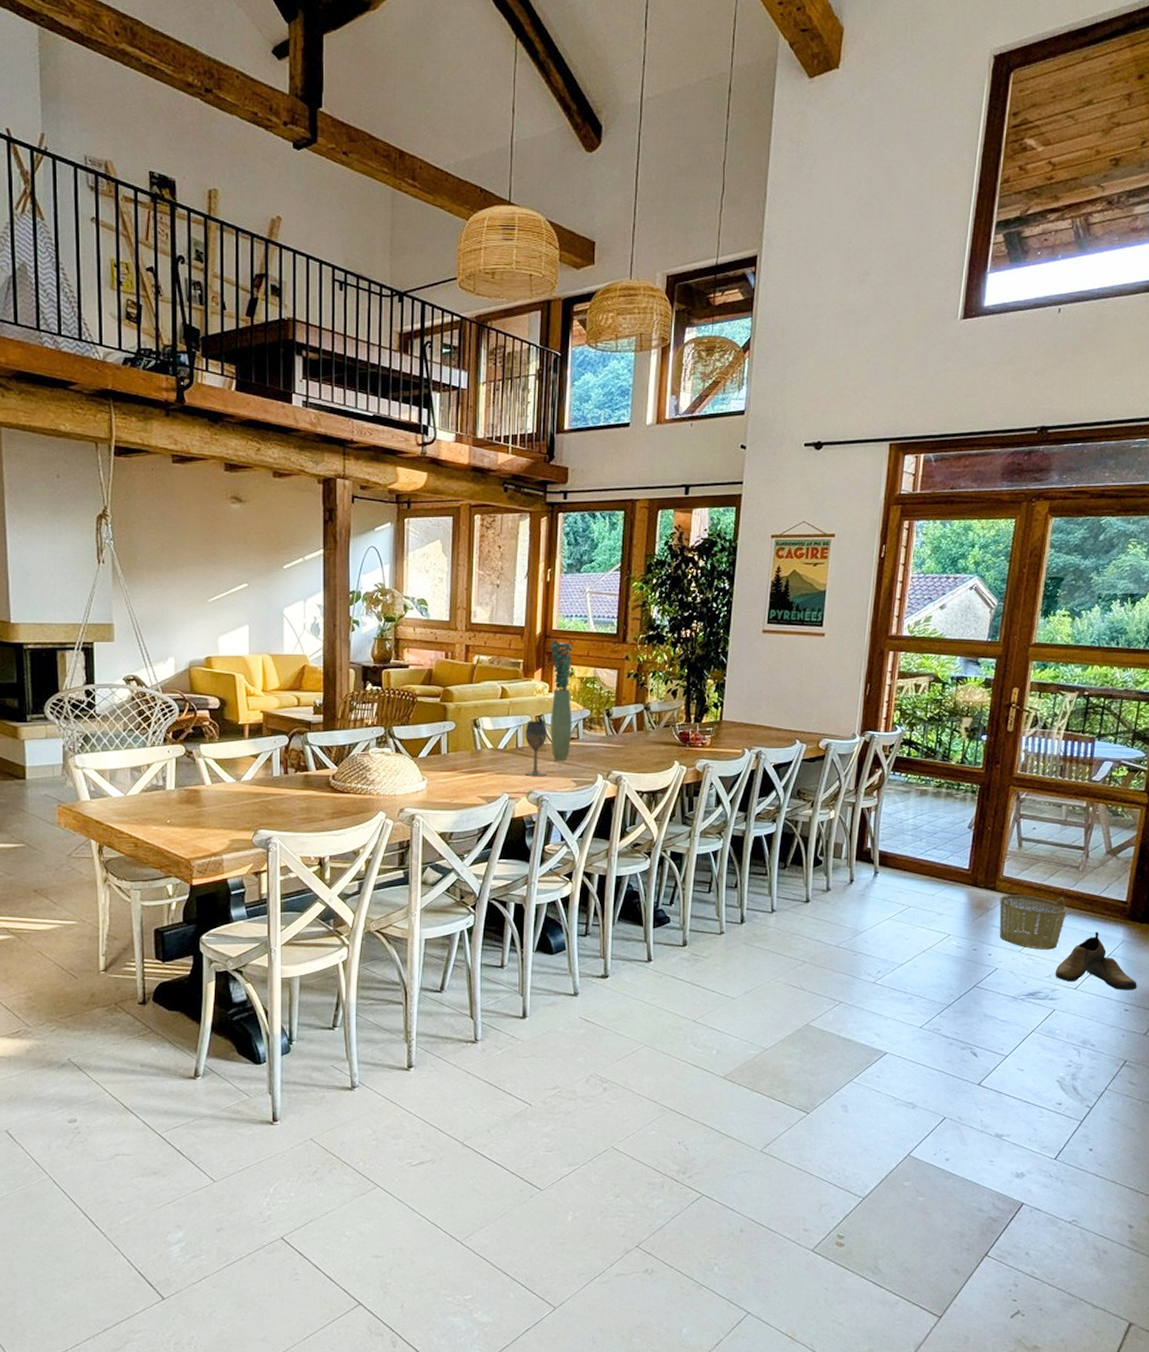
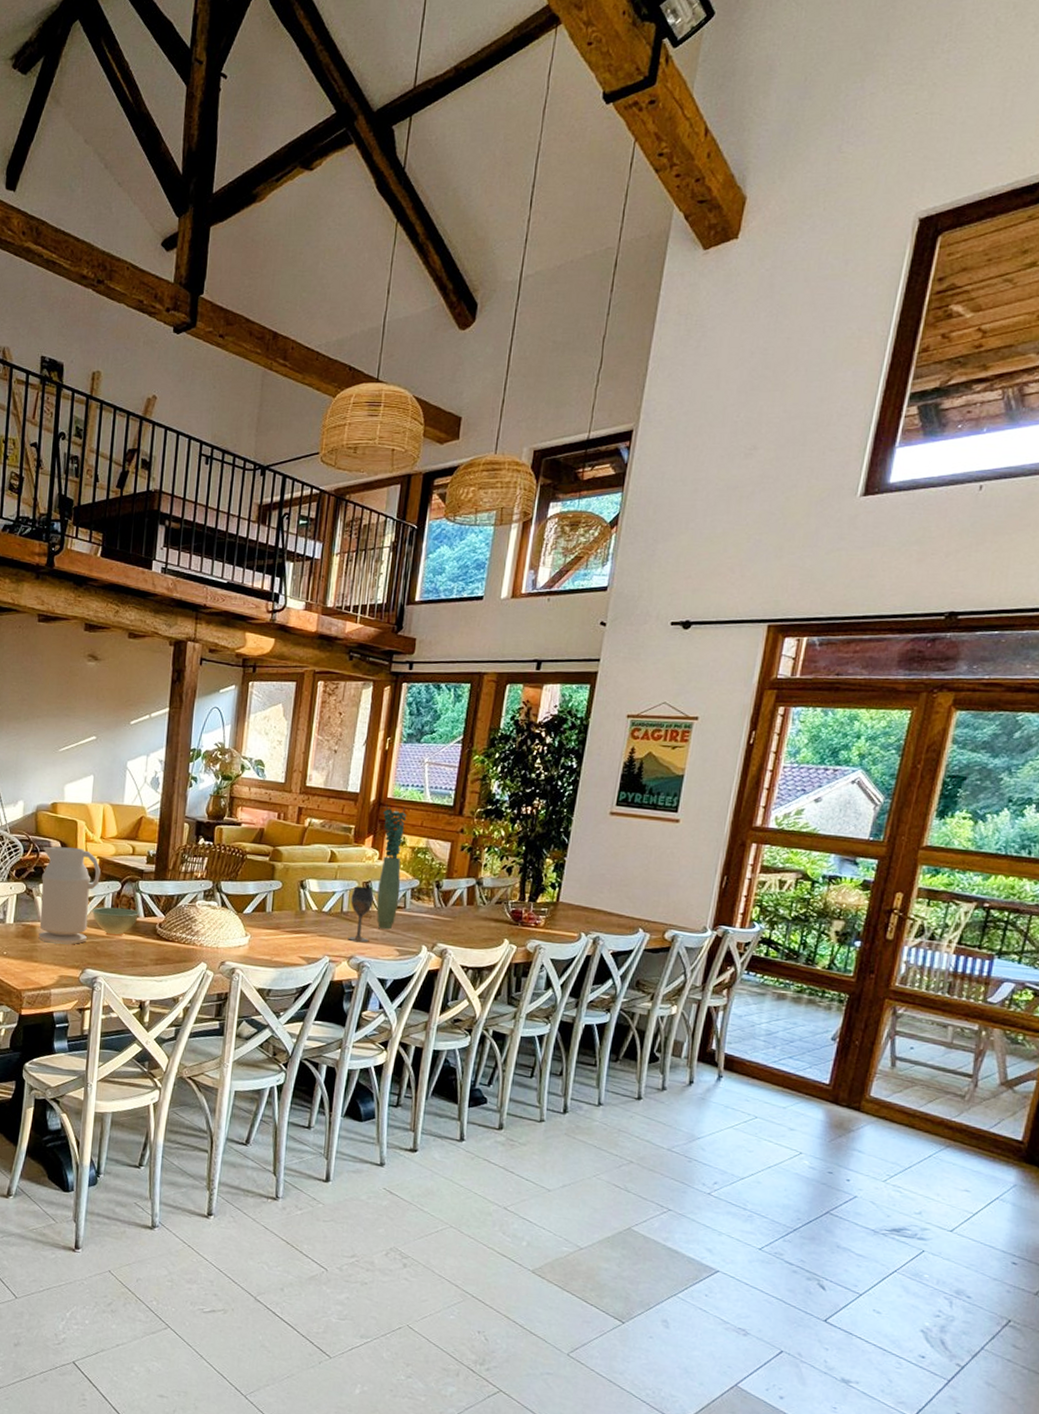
water jug: none [199,704,265,806] -> present [38,846,101,945]
bowl: none [260,762,311,793] -> present [92,907,140,937]
basket: present [999,895,1068,950] -> none [860,1117,947,1184]
shoe: present [1055,931,1137,990] -> none [926,1170,1030,1242]

